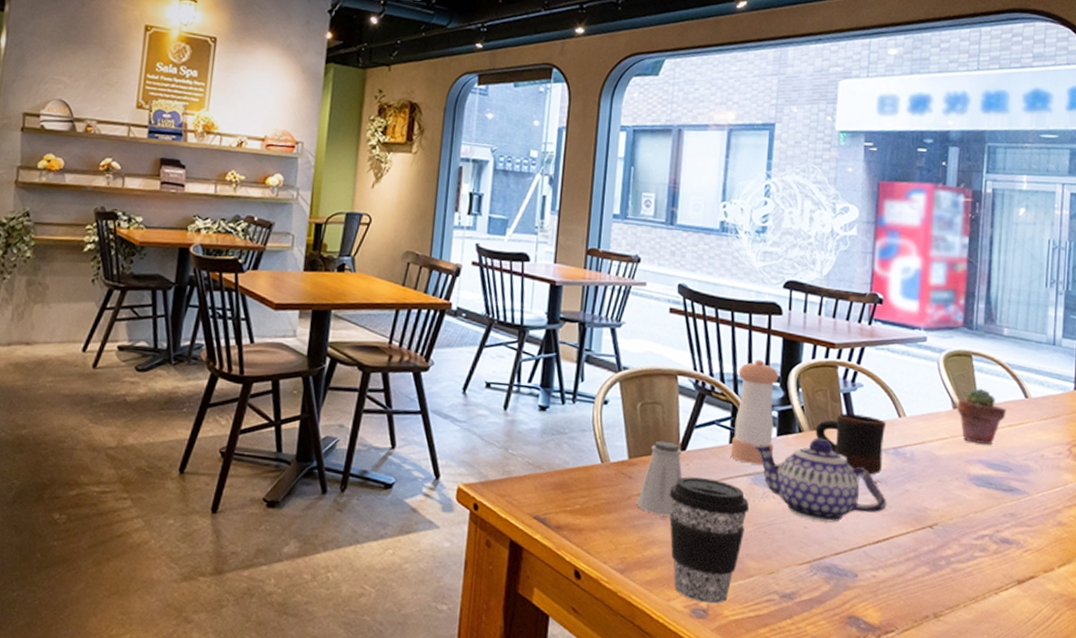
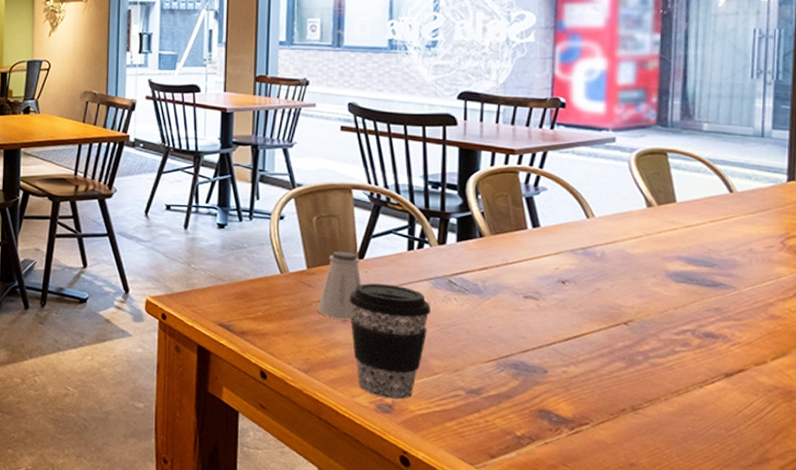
pepper shaker: present [730,359,779,465] -> none [409,170,457,270]
teapot: present [751,438,887,523] -> none [431,242,577,322]
mug: present [815,413,887,475] -> none [497,217,574,275]
potted succulent: present [957,388,1007,445] -> none [651,185,708,242]

